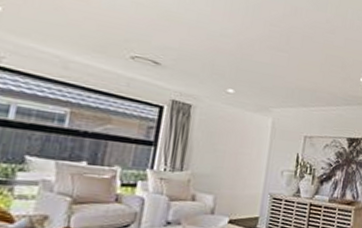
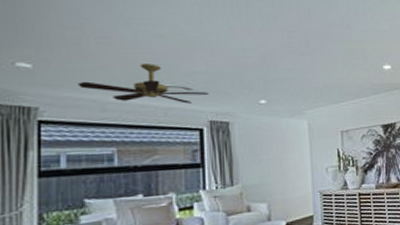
ceiling fan: none [44,28,178,78] -> present [77,64,209,104]

